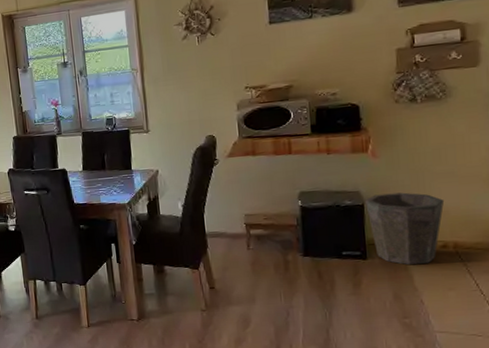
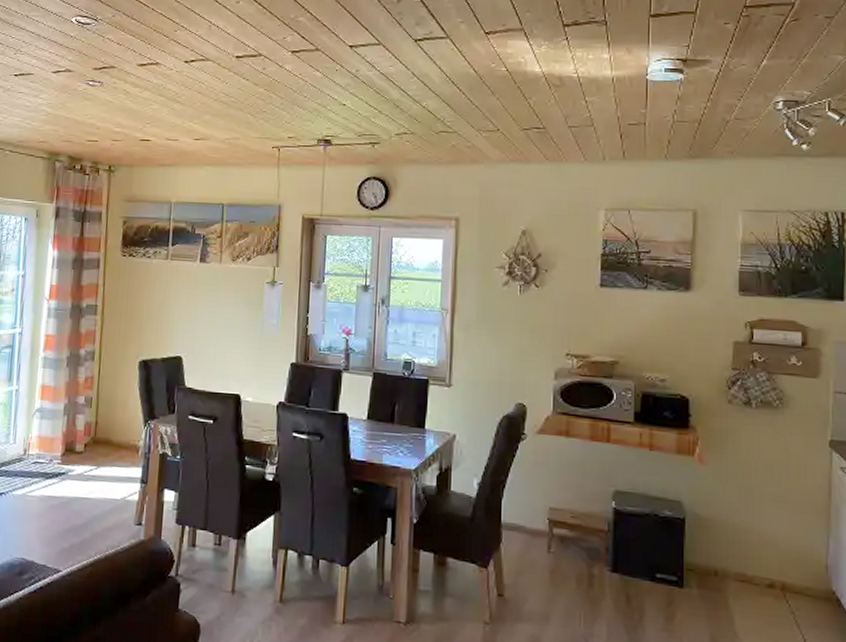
waste bin: present [365,192,445,264] -> none [687,508,774,604]

